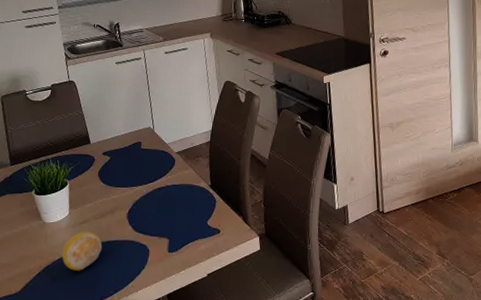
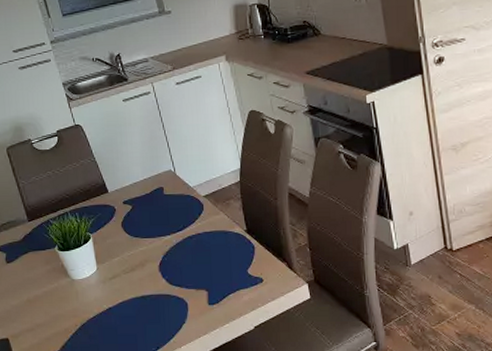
fruit: present [61,231,103,271] -> none [95,287,137,328]

